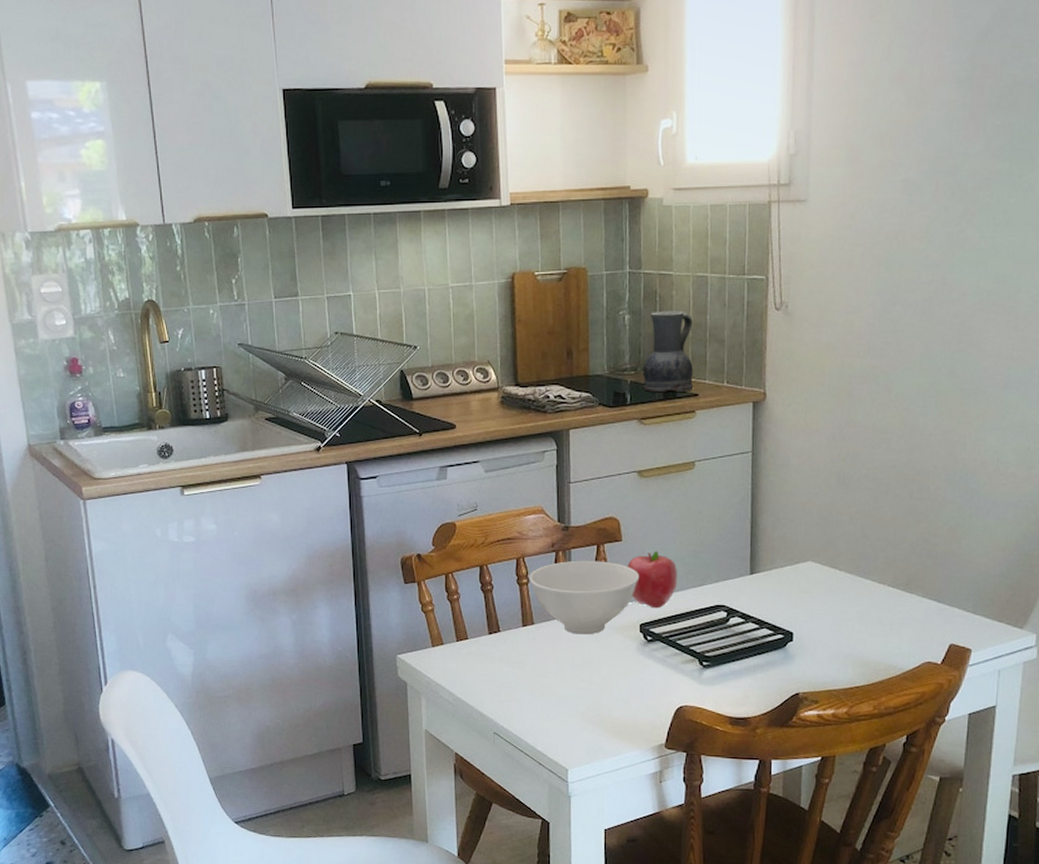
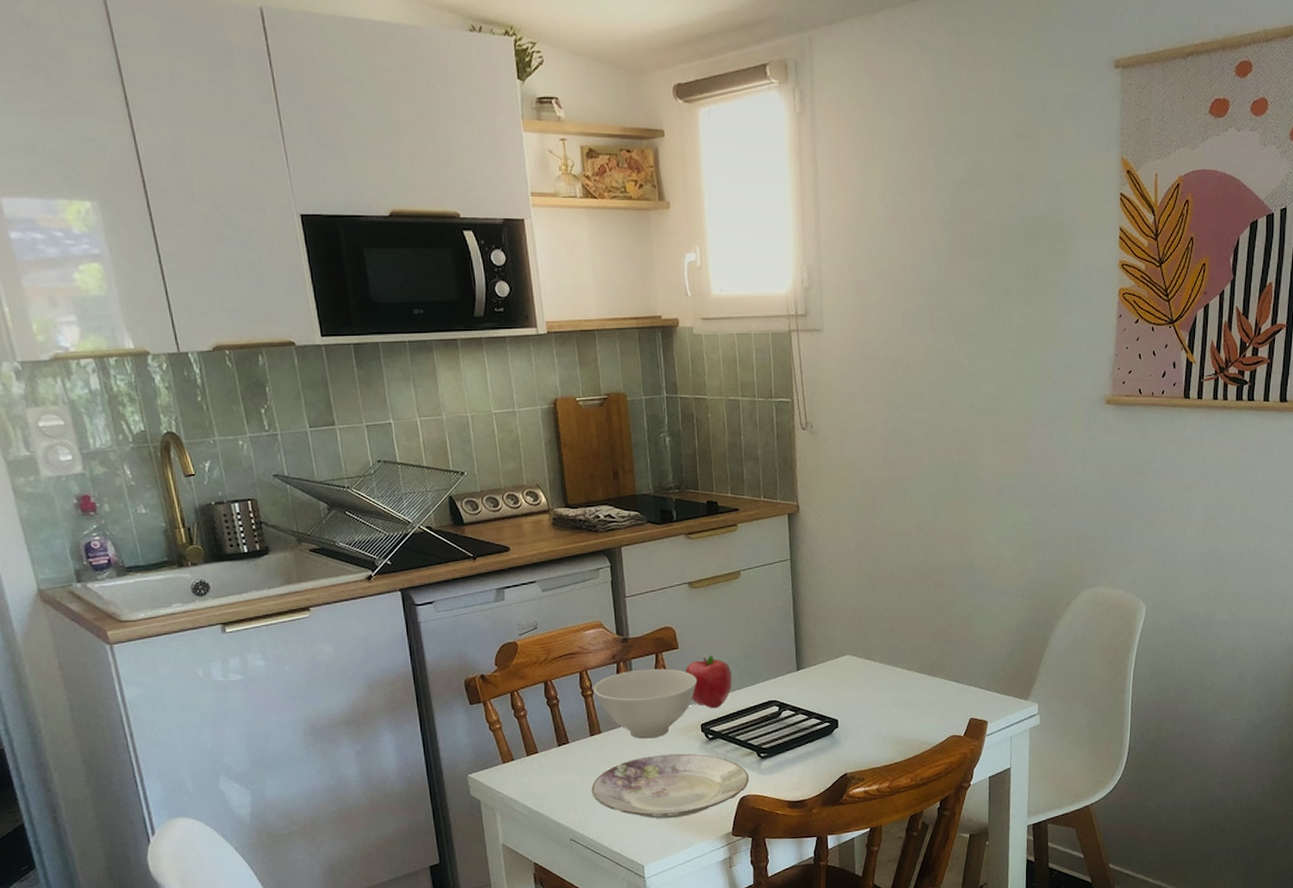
plate: none [519,653,689,722] -> present [591,753,750,819]
vase: present [642,310,694,393] -> none [686,432,734,509]

